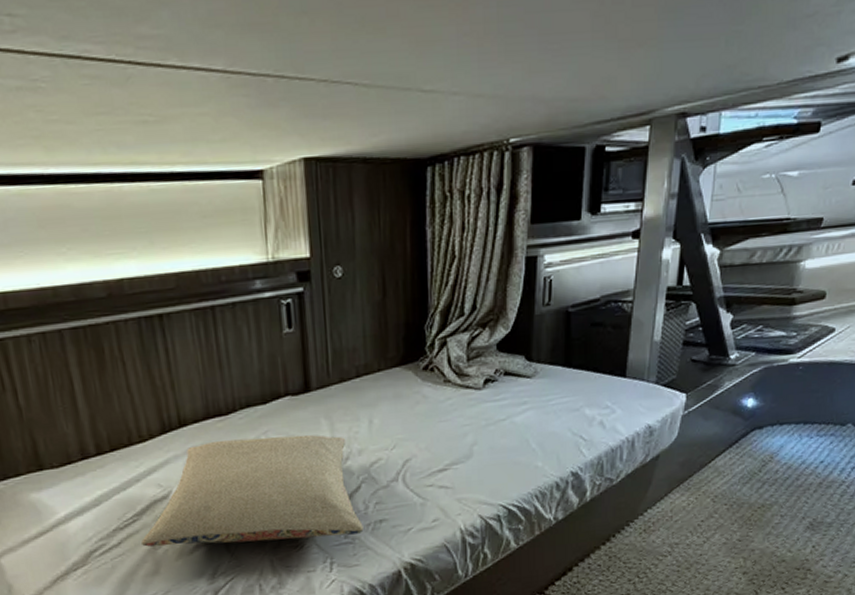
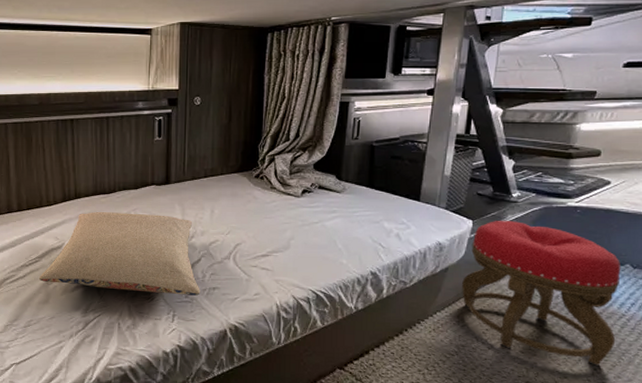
stool: none [675,388,843,543] -> present [462,220,621,366]

